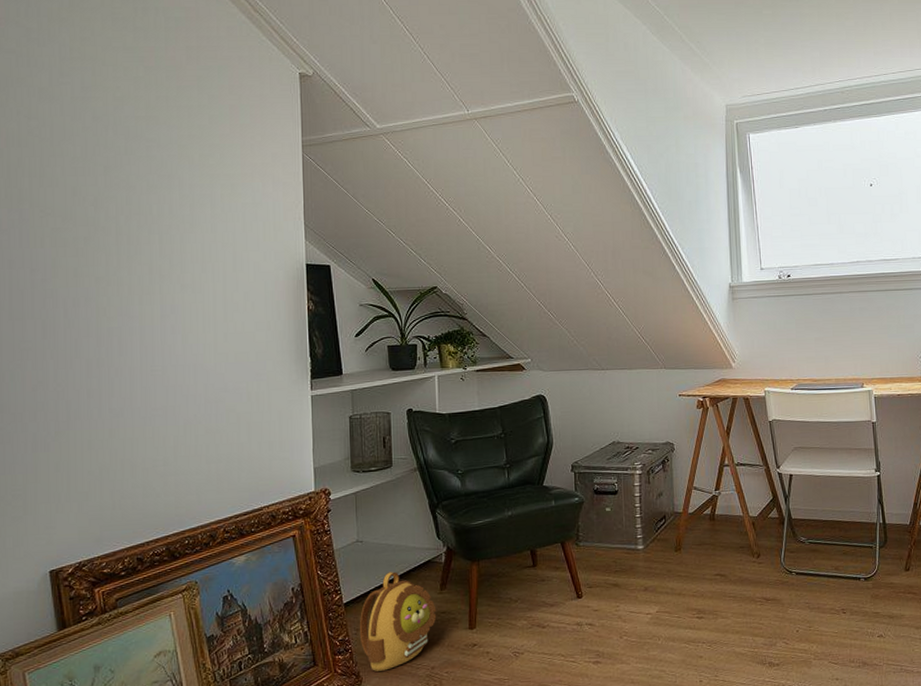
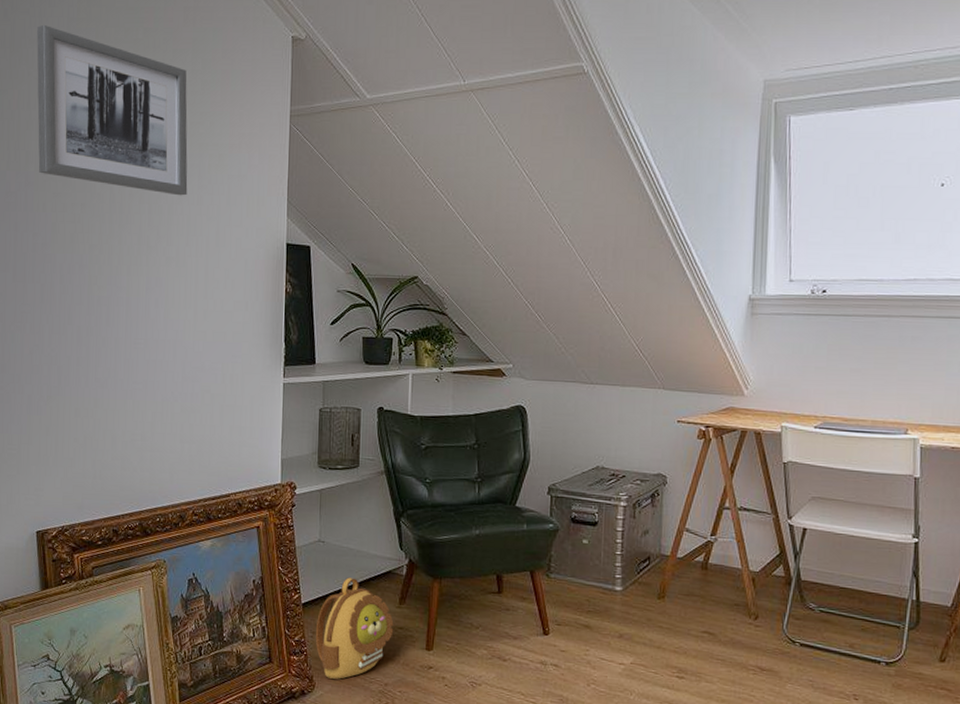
wall art: none [25,63,200,225] -> present [37,24,188,196]

